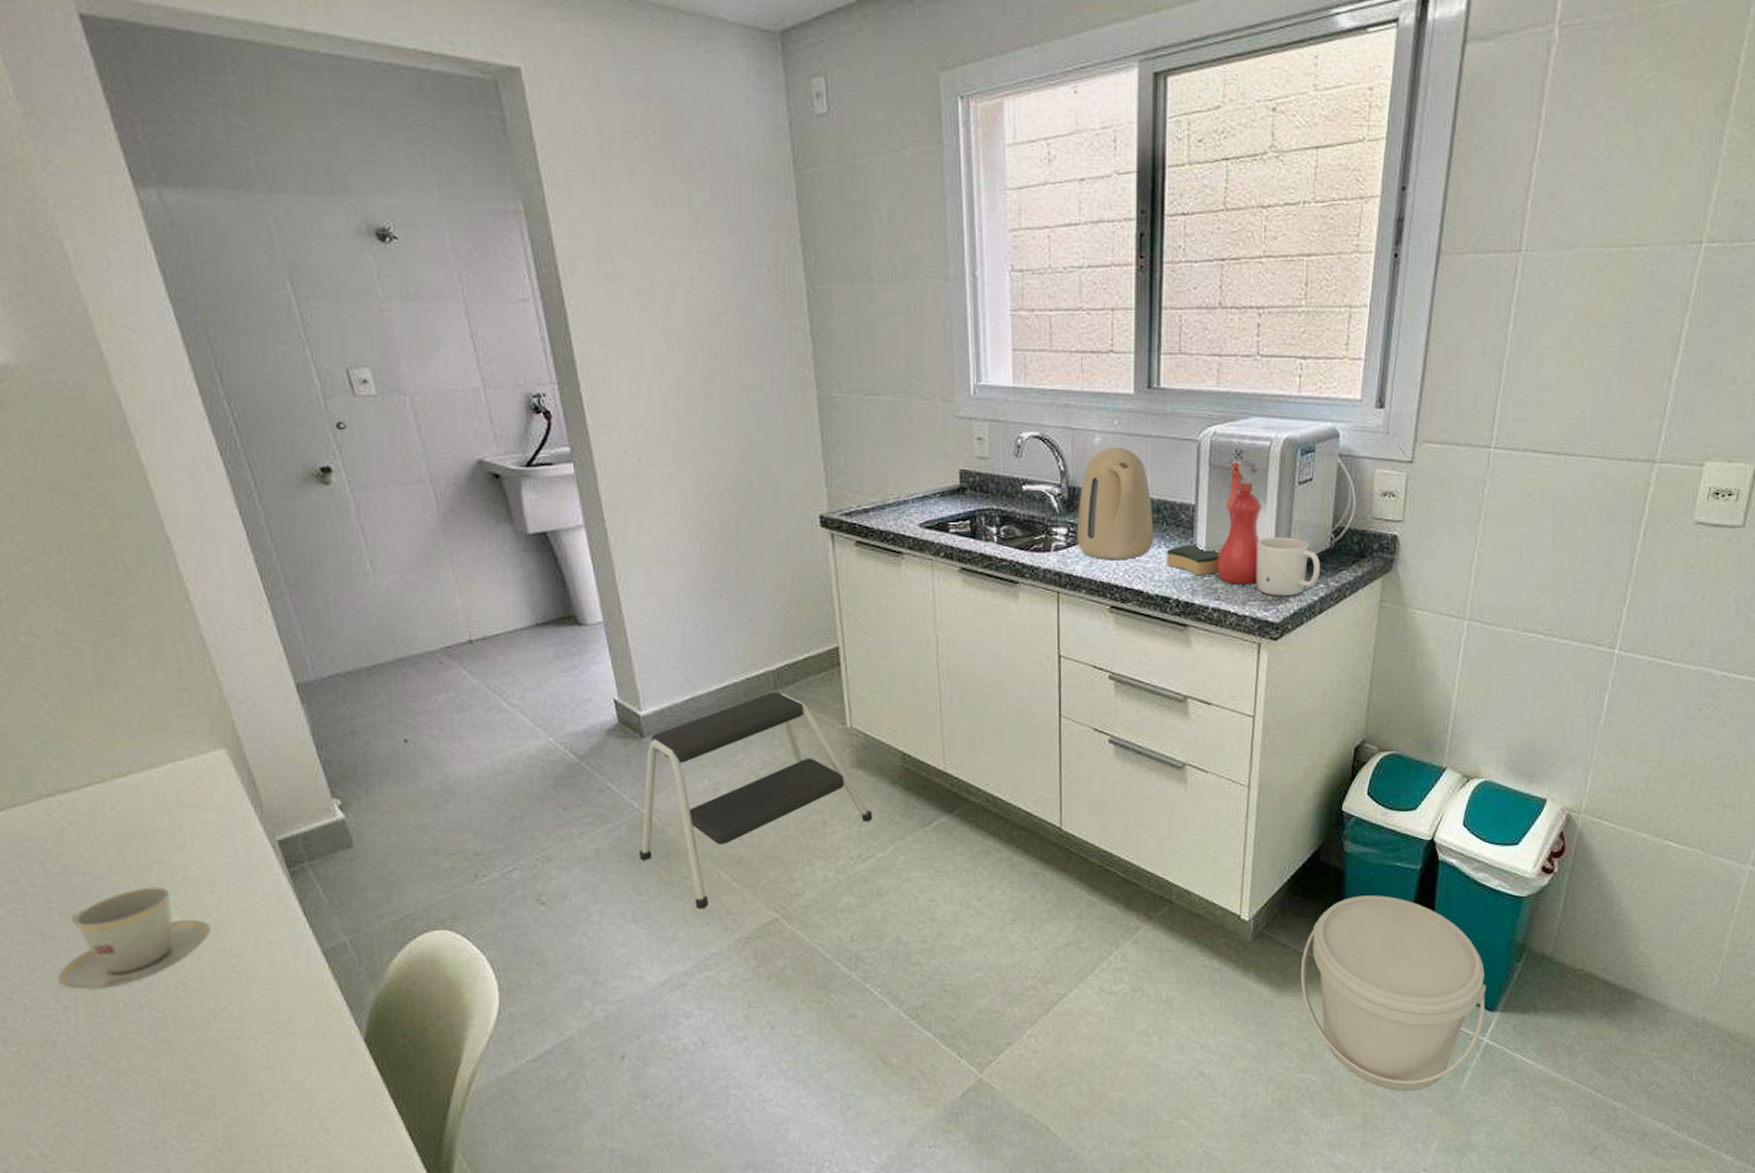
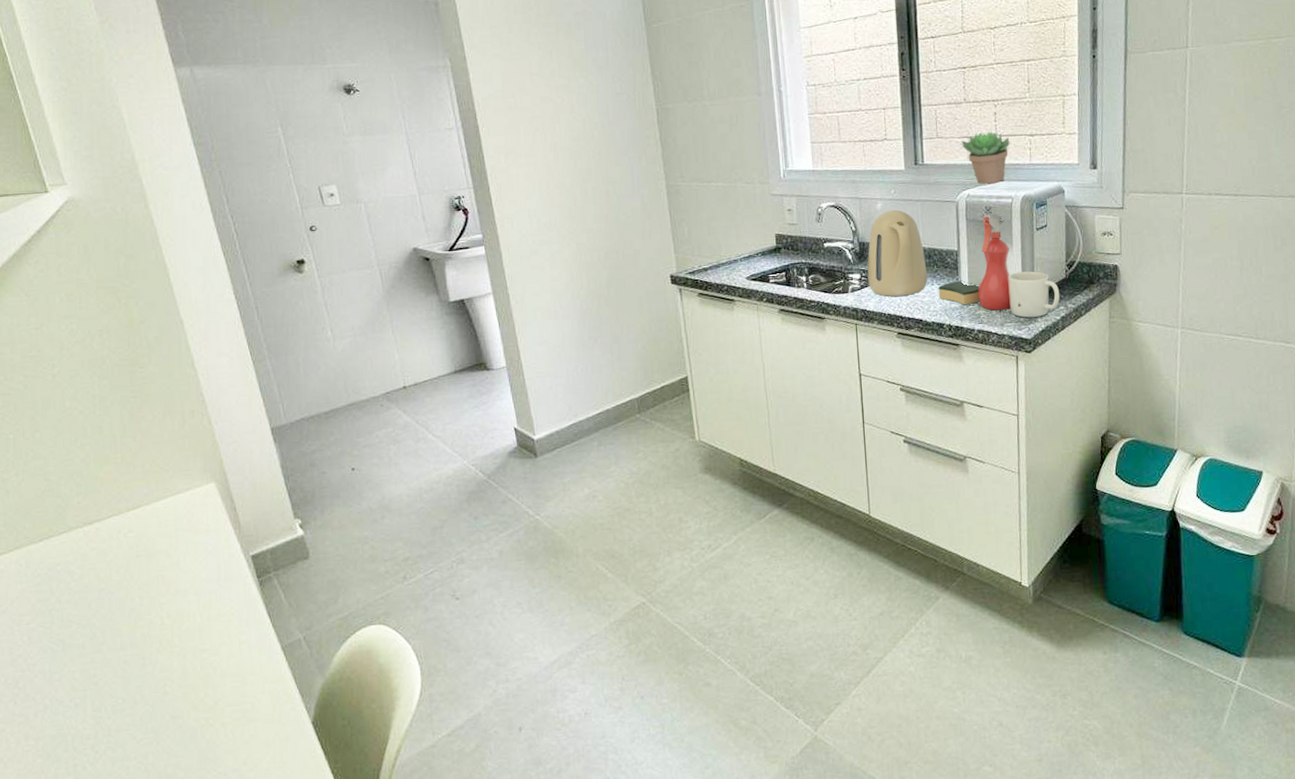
teacup: present [56,886,211,990] -> none [71,598,195,689]
step stool: present [638,691,873,909] -> none [533,414,719,598]
succulent plant: none [1209,348,1275,420] -> present [960,131,1010,185]
bucket: present [1300,895,1487,1091] -> none [1075,559,1235,733]

